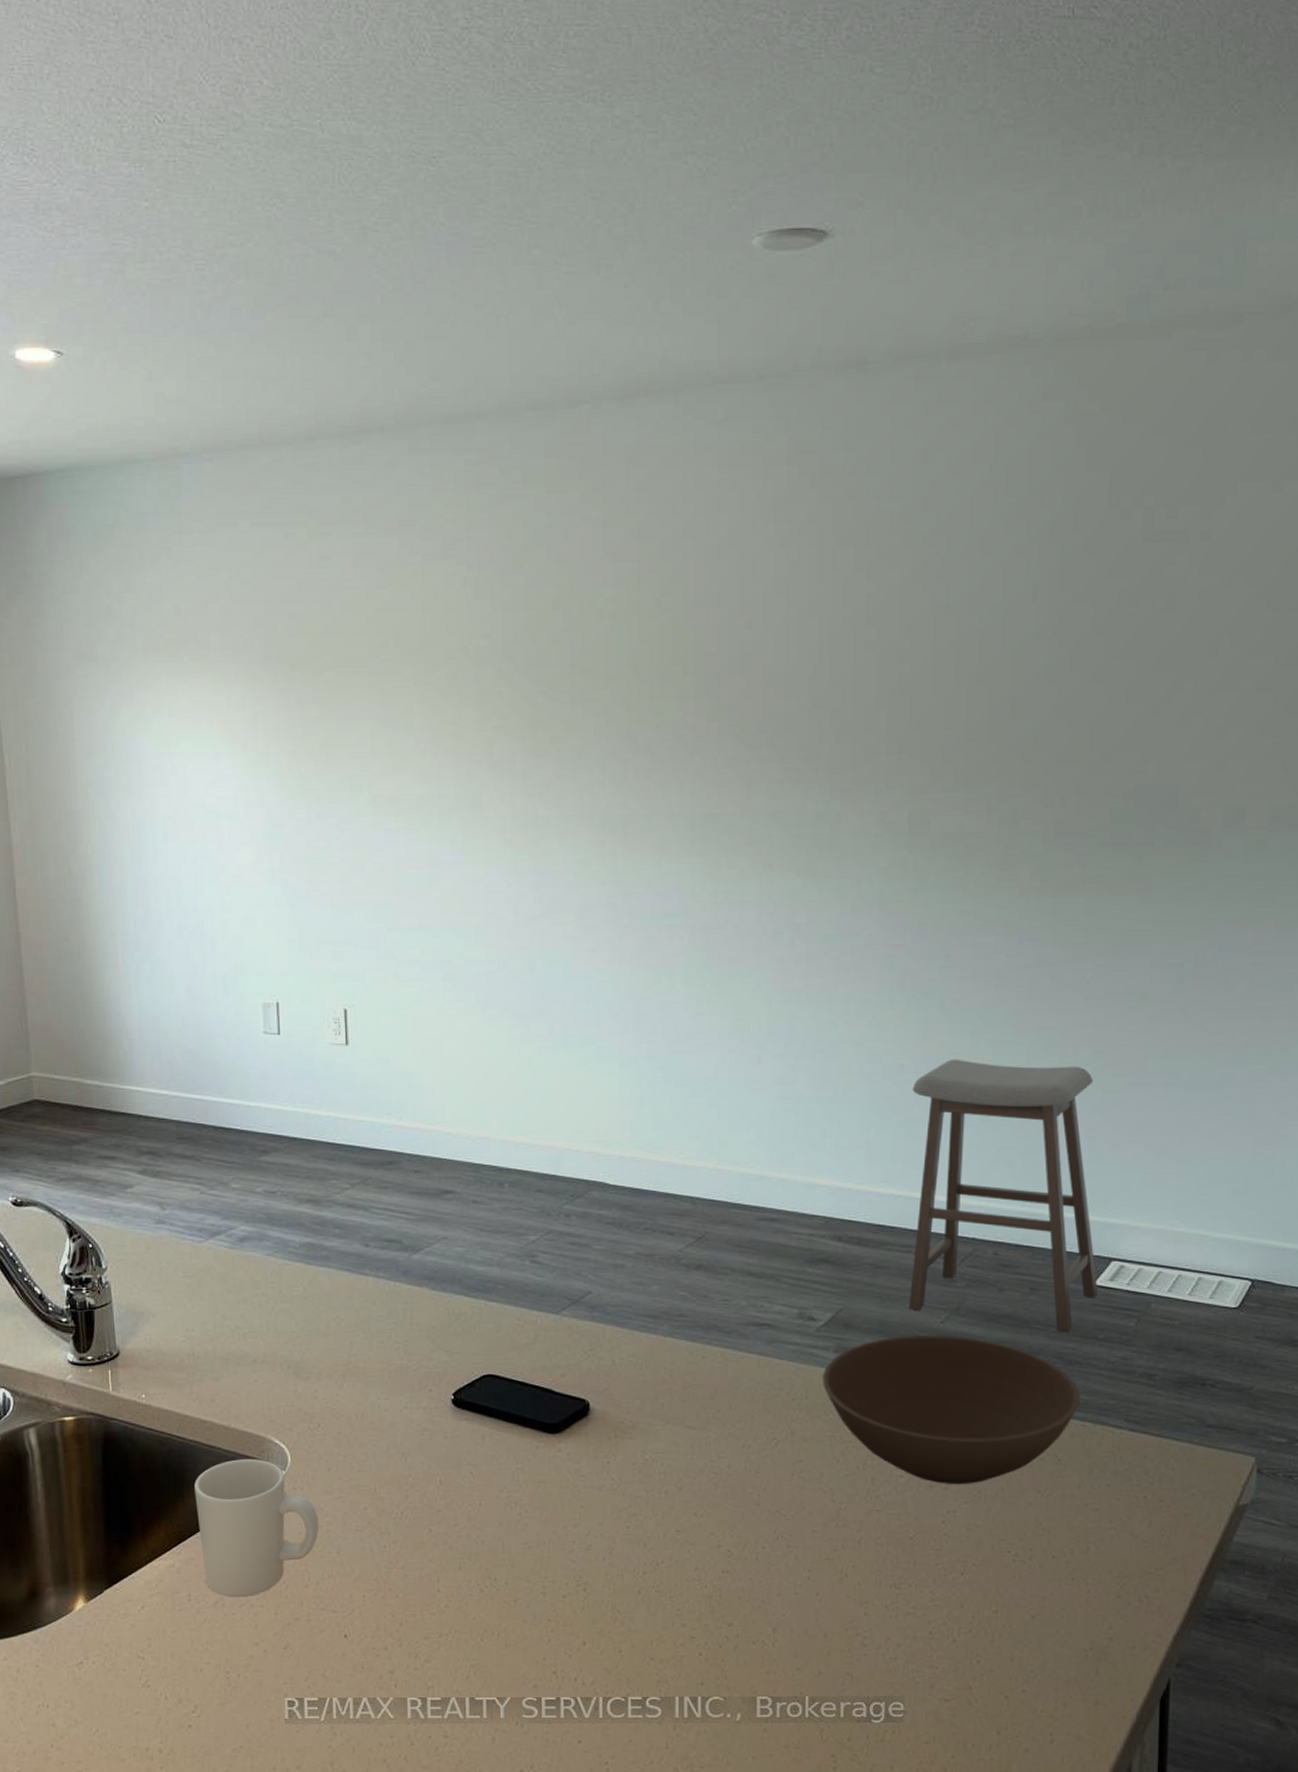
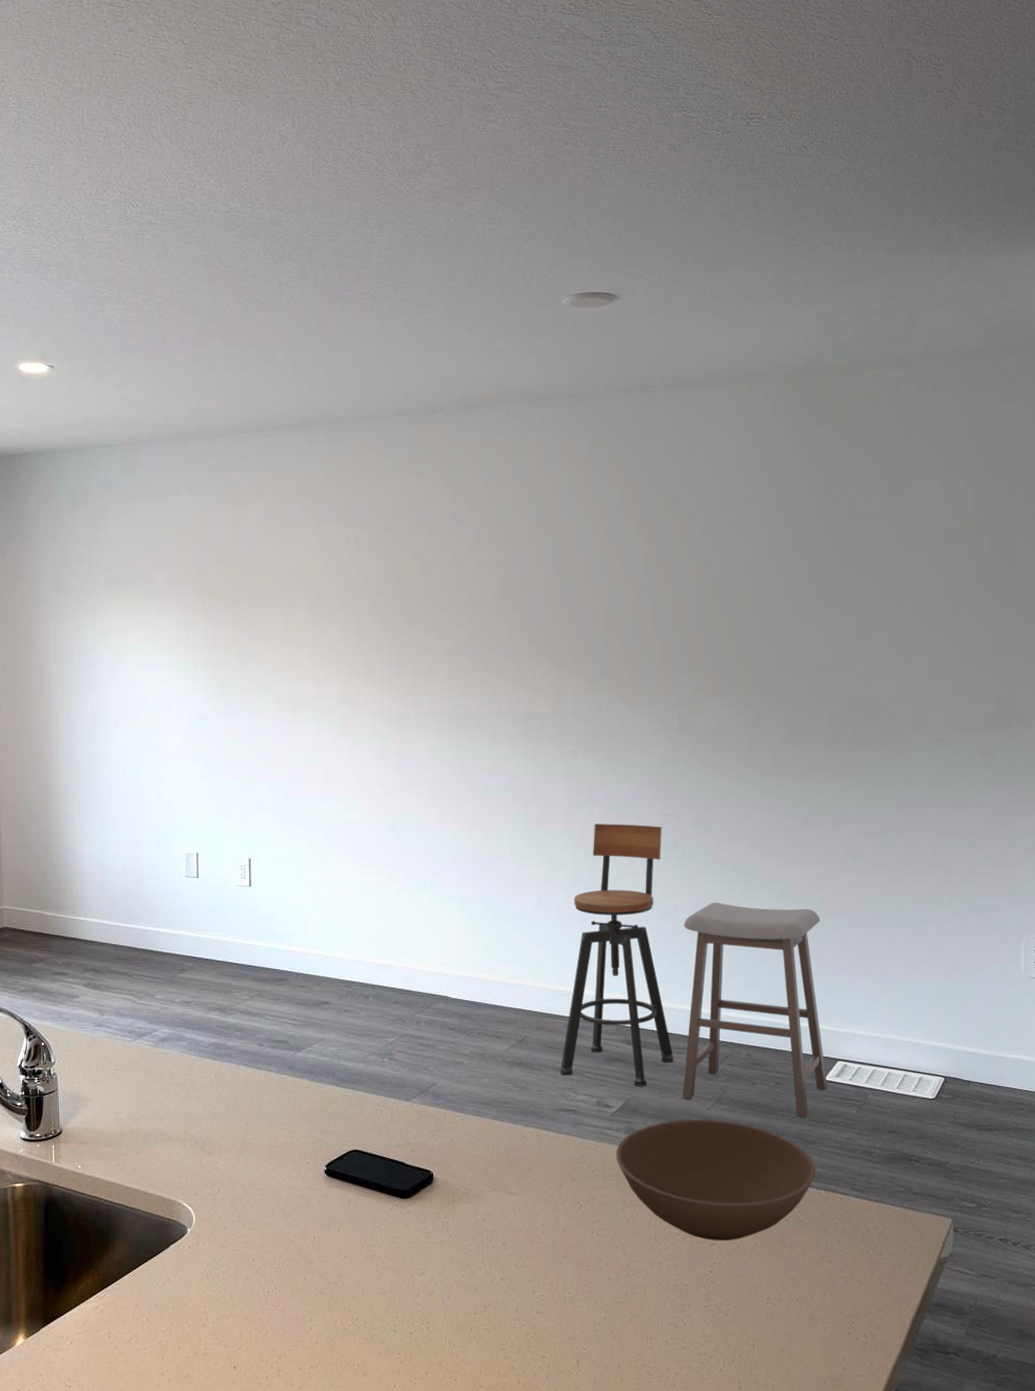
mug: present [194,1459,319,1598] -> none [117,1219,216,1335]
bar stool: none [751,958,898,1295] -> present [560,824,674,1087]

